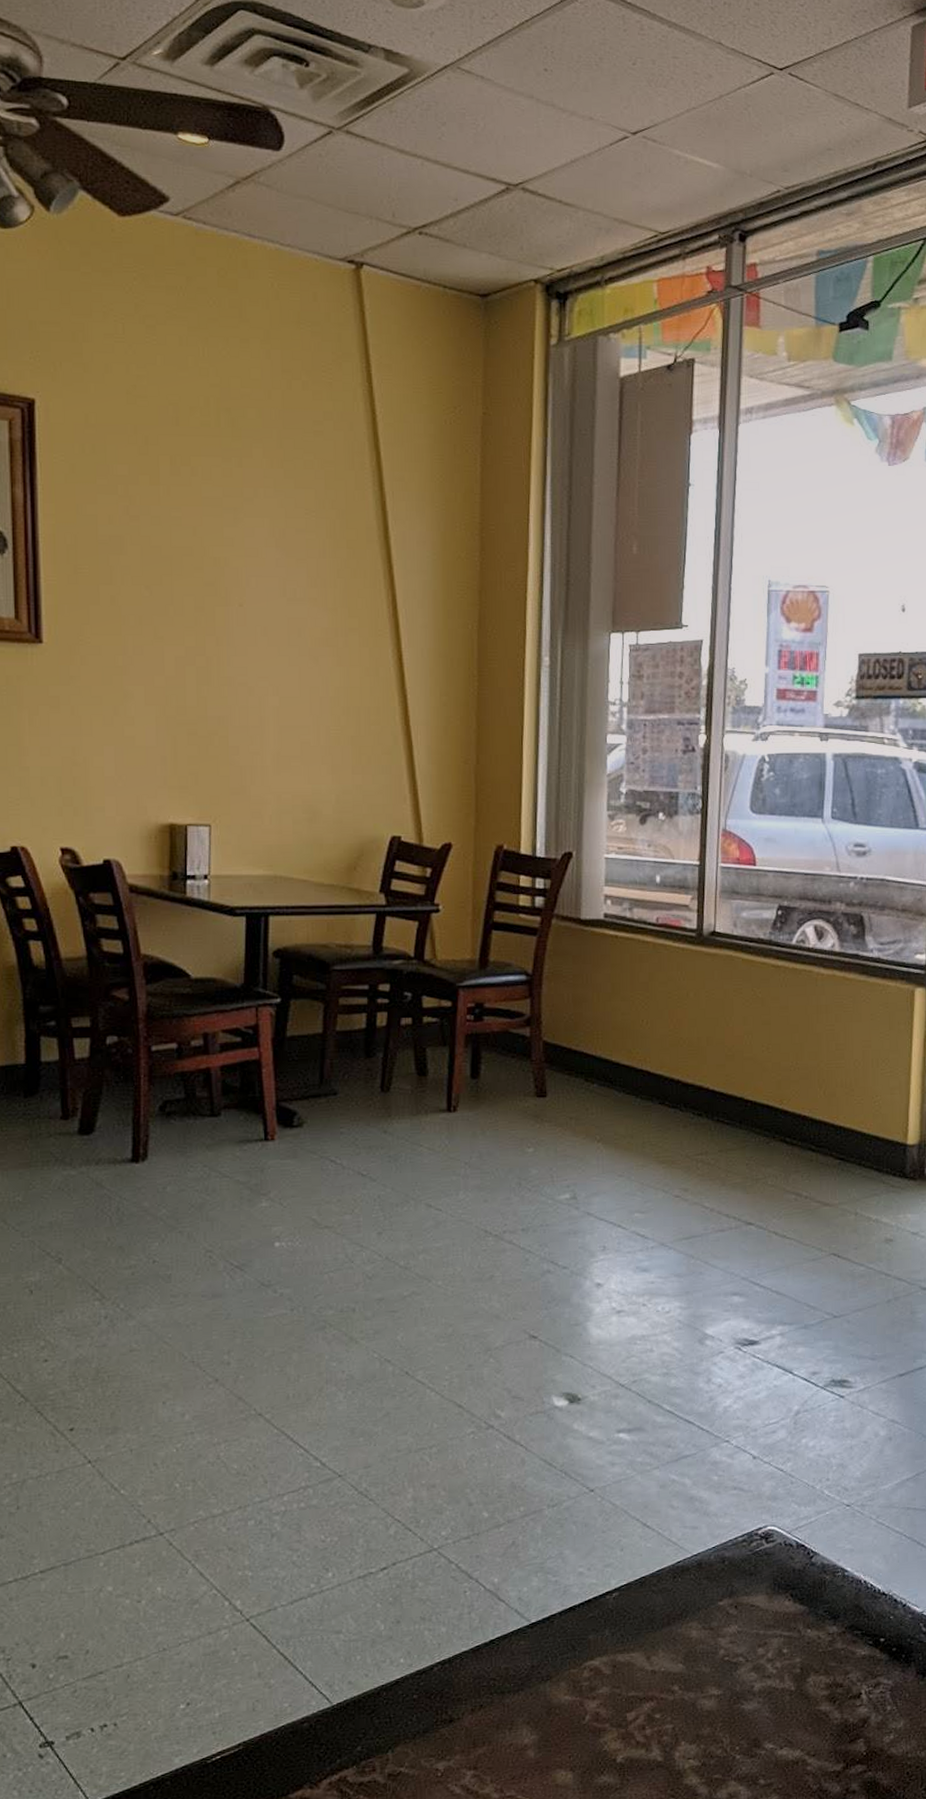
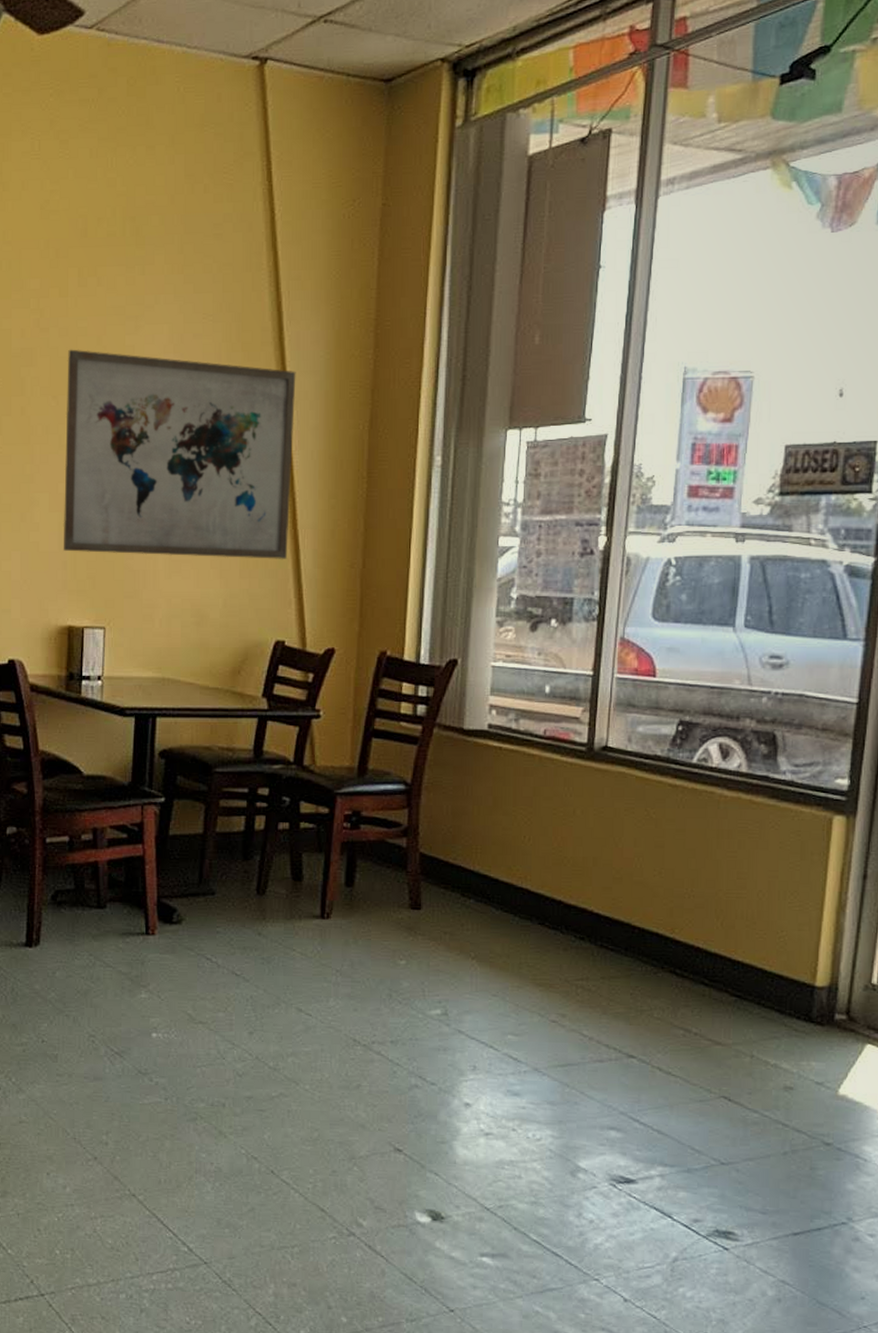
wall art: none [160,538,403,756] -> present [63,349,296,560]

